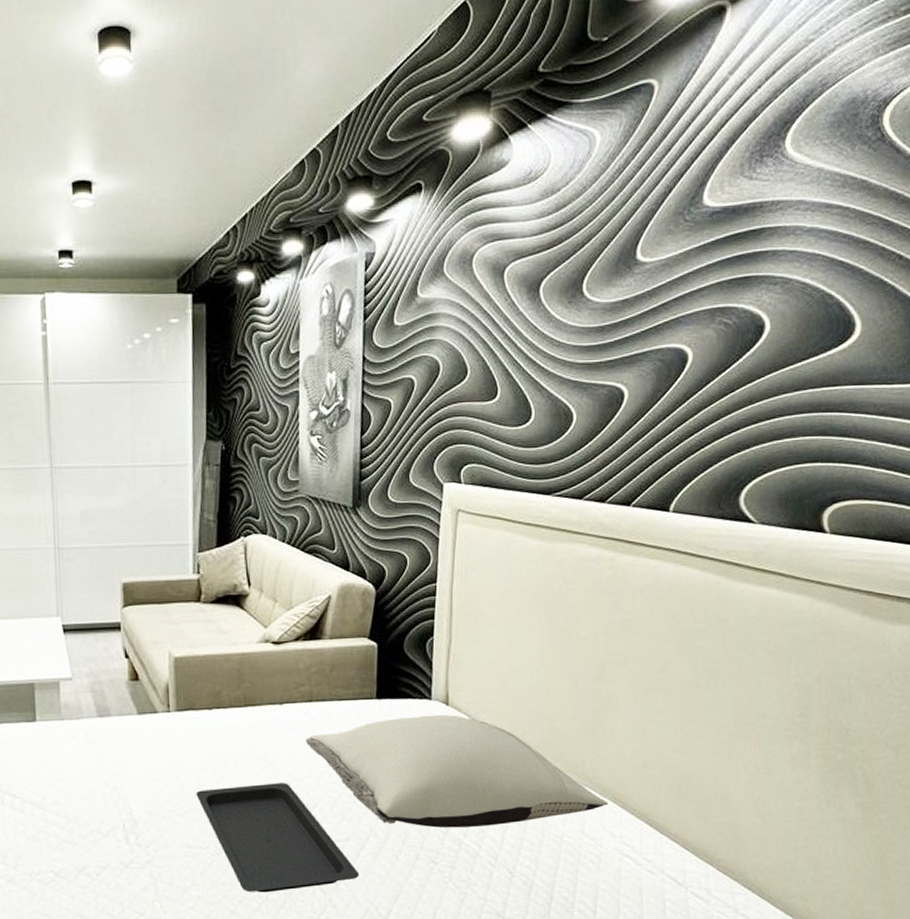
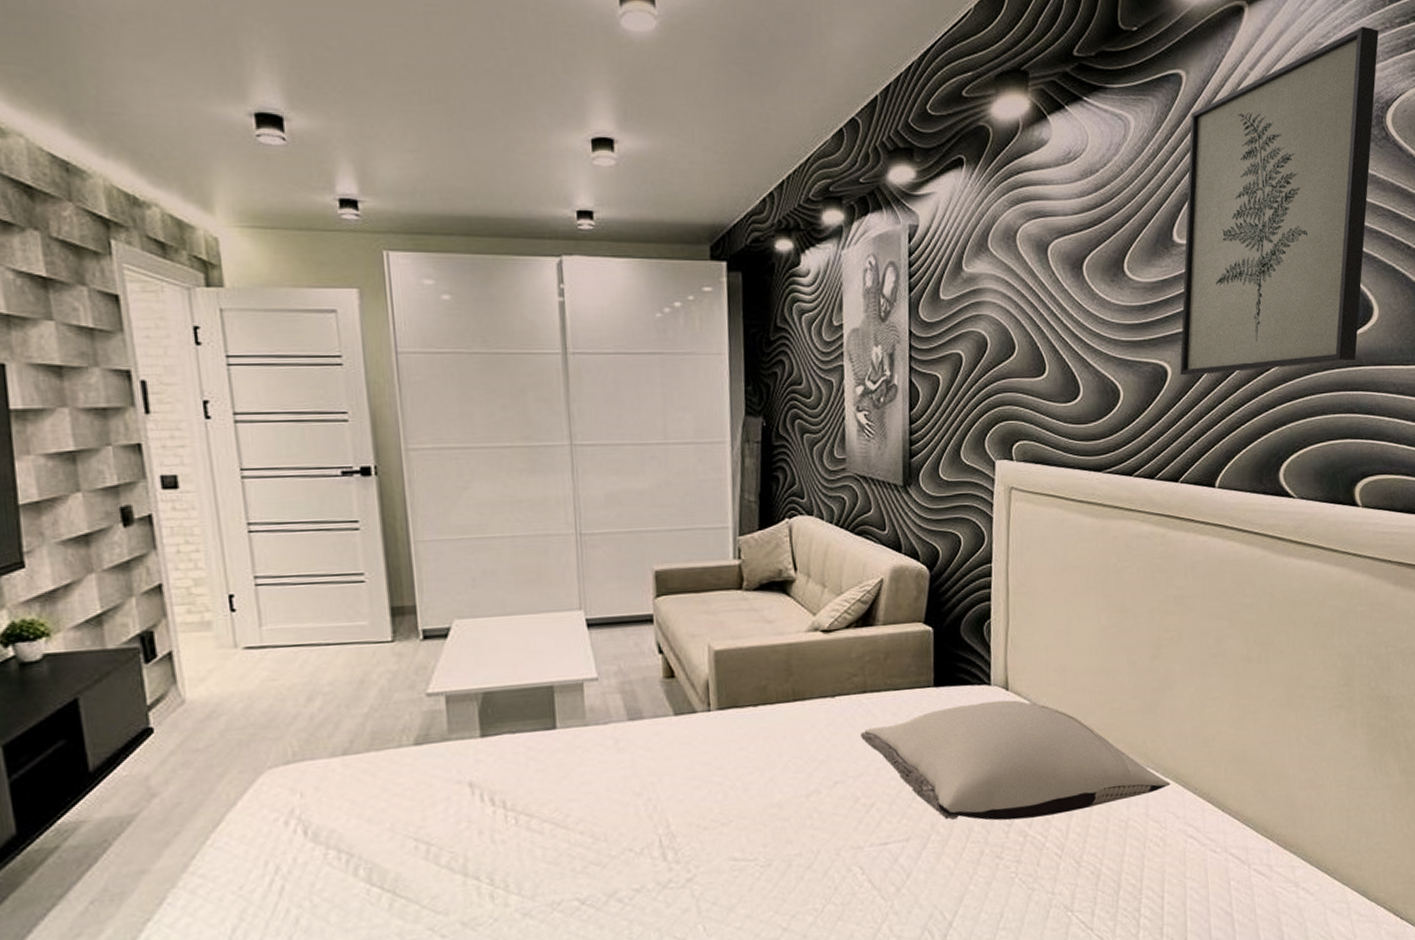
serving tray: present [196,783,359,893] -> none [741,782,921,906]
wall art: none [638,18,881,398] -> present [1180,26,1379,376]

